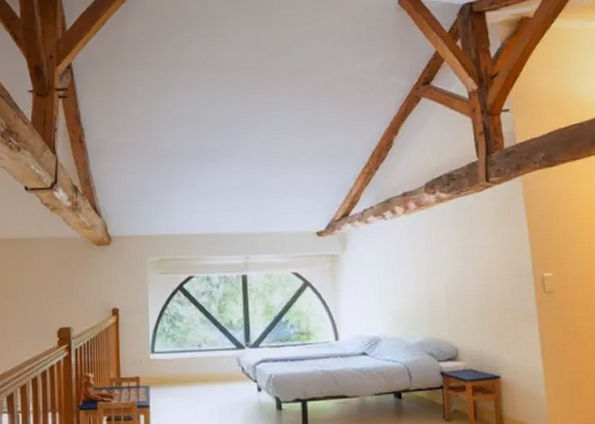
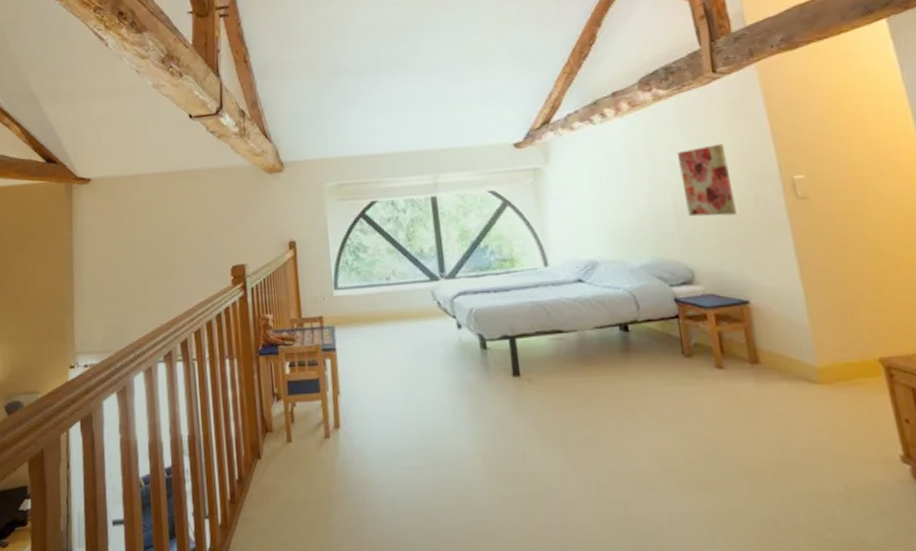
wall art: none [453,243,496,304] -> present [678,144,737,217]

